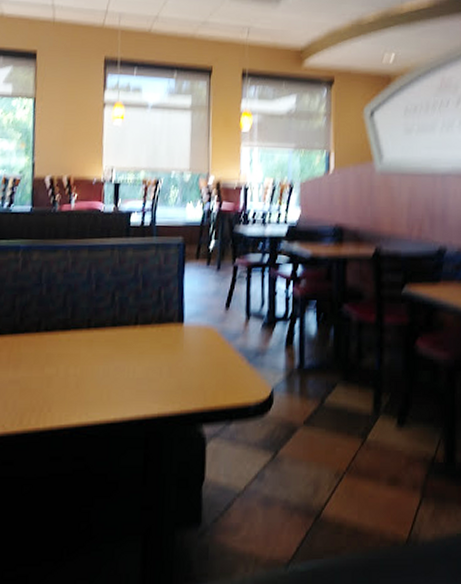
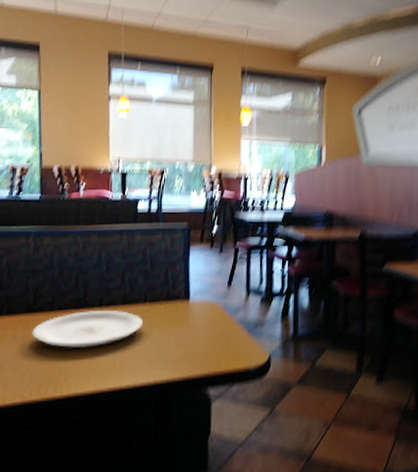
plate: none [16,333,133,375] -> present [32,311,143,349]

